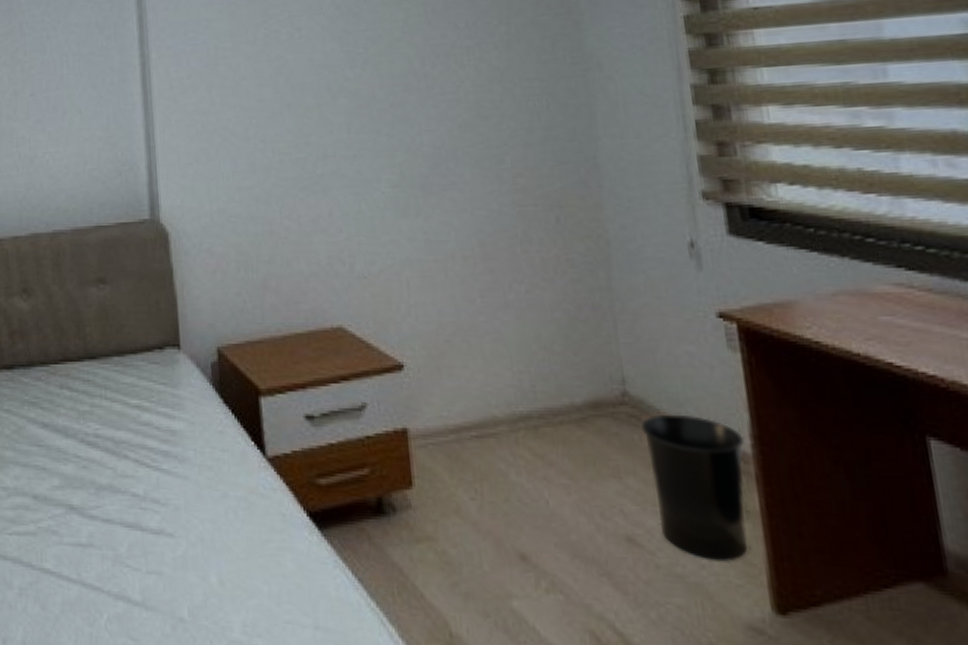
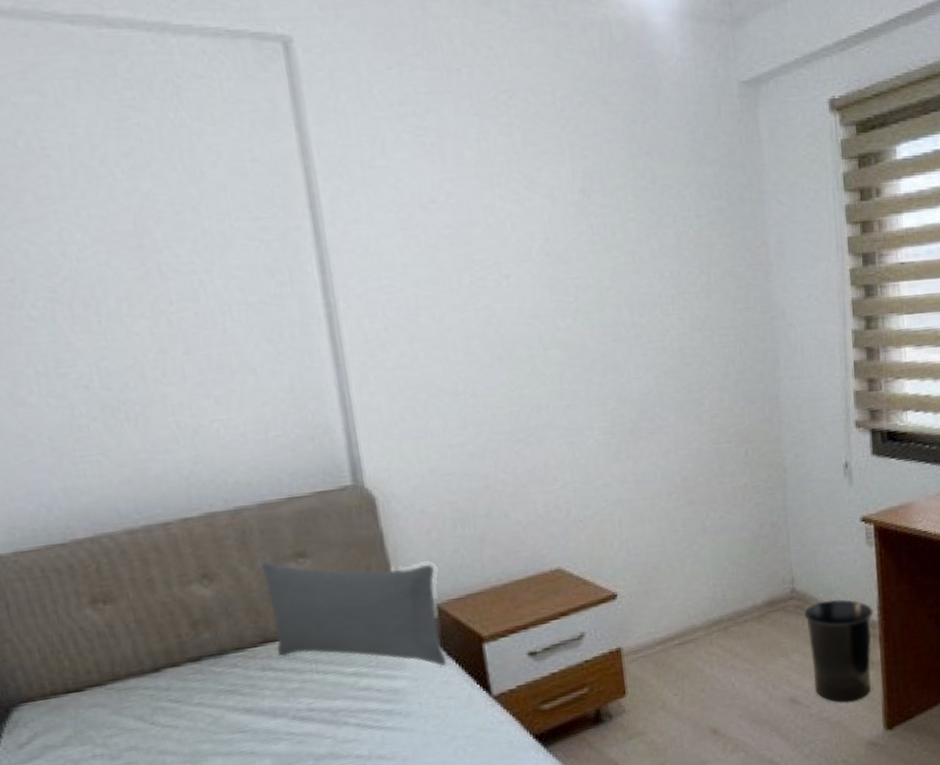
pillow: none [70,284,223,414] -> present [262,561,447,666]

